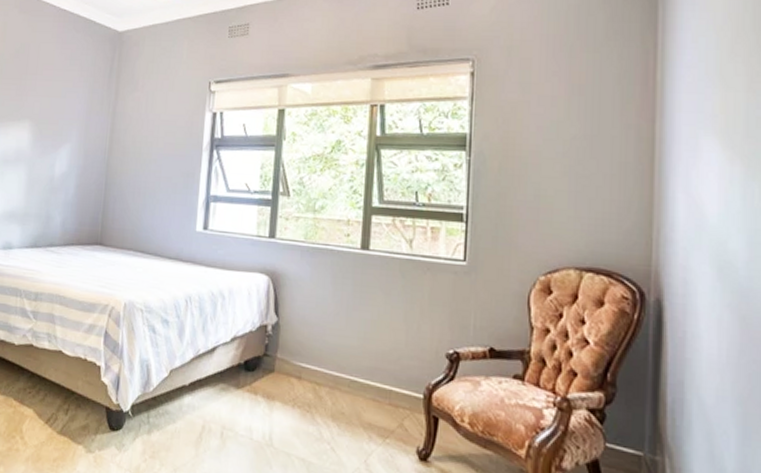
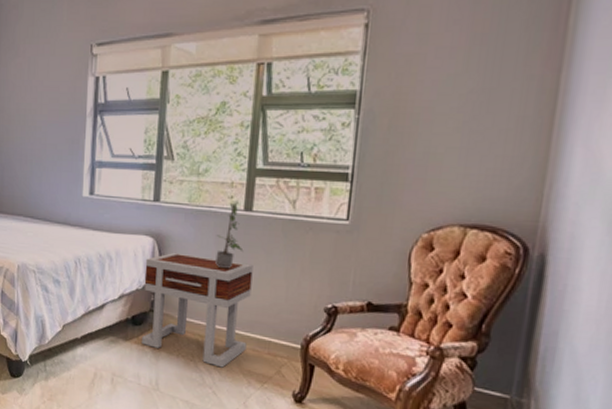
side table: none [253,291,371,420] -> present [141,252,253,368]
potted plant: none [332,238,361,310] -> present [215,200,244,269]

